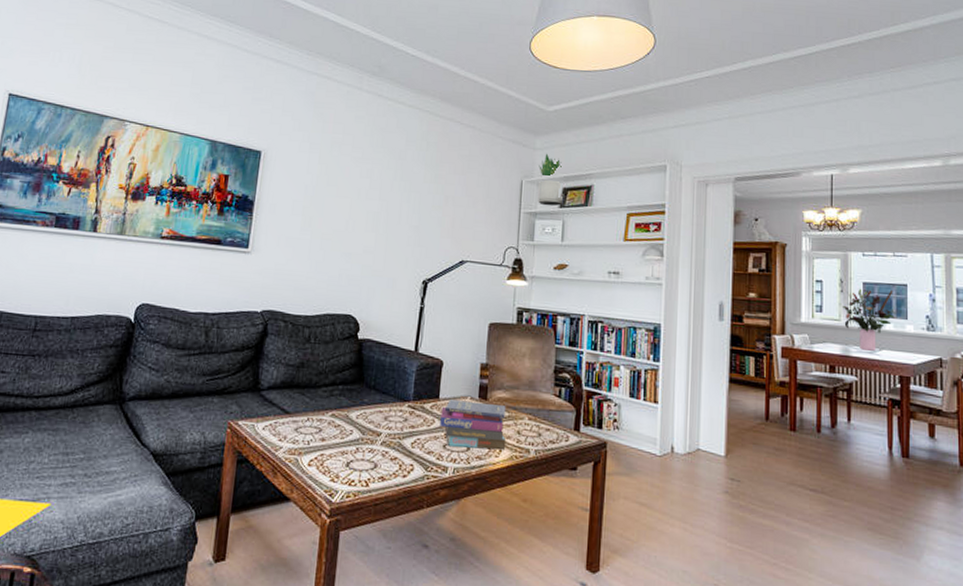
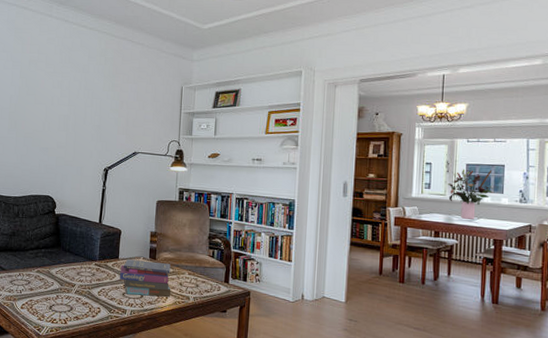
planter: present [537,153,564,206] -> none [194,64,216,107]

